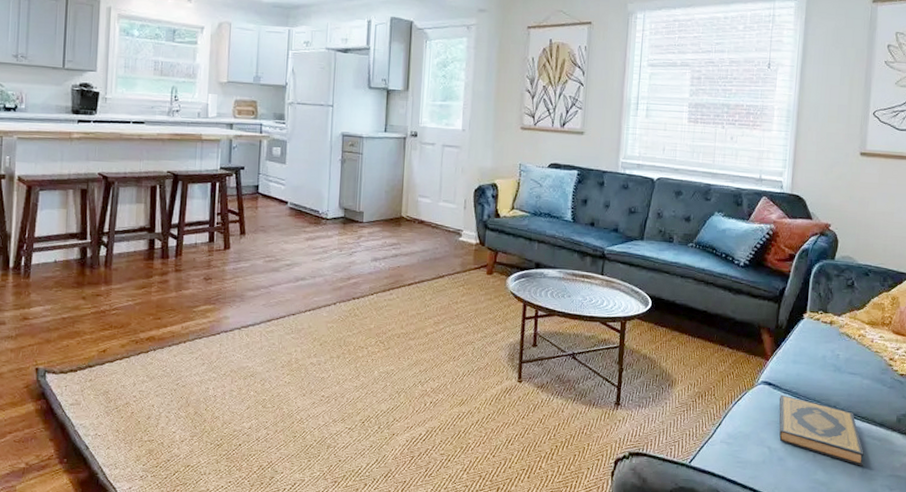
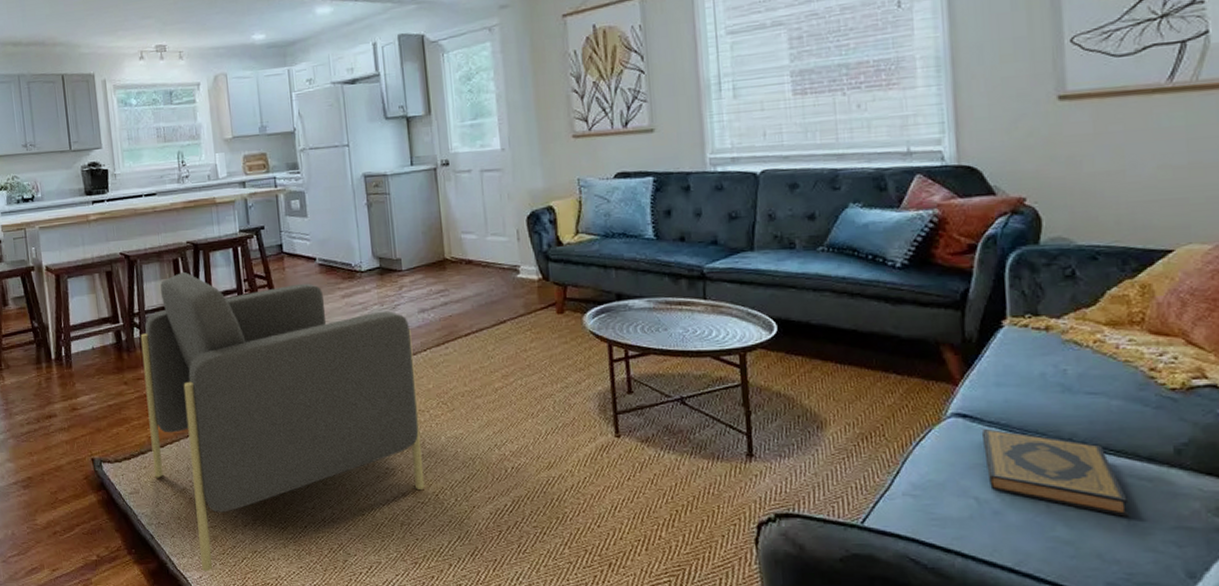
armchair: none [99,199,363,484] -> present [140,272,425,572]

